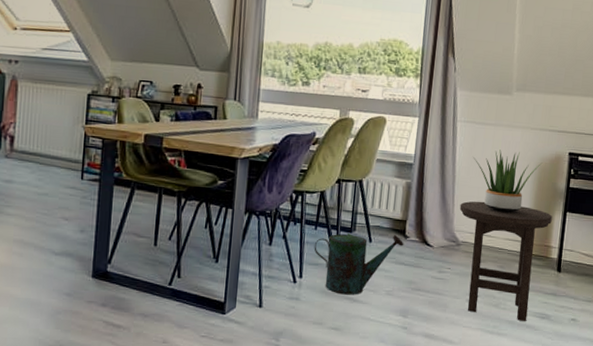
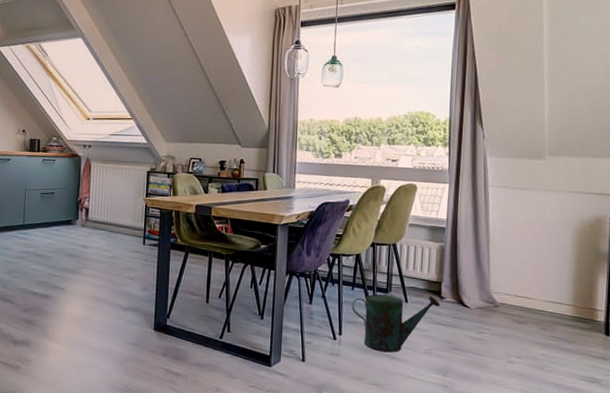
stool: present [459,201,552,322] -> none [495,263,596,386]
potted plant: present [473,150,543,213] -> none [507,213,582,275]

